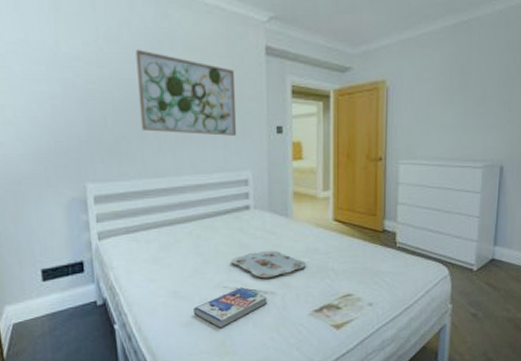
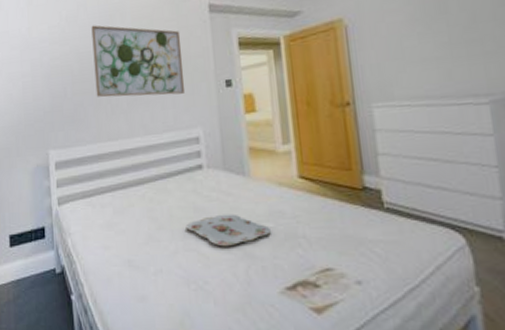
book: present [194,287,268,328] -> none [149,257,229,305]

